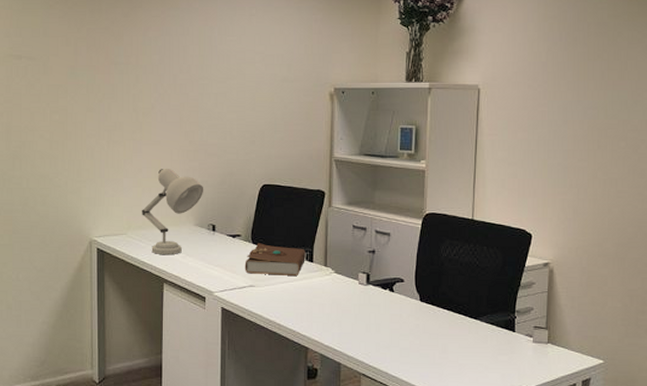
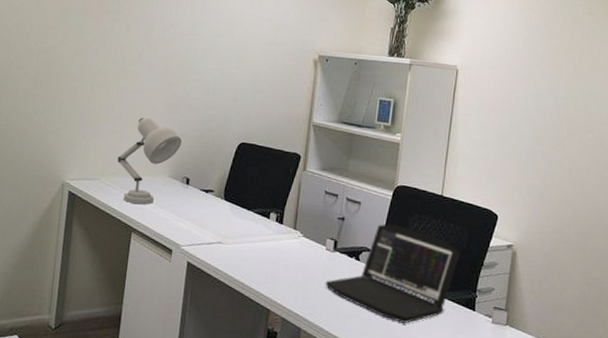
book: present [244,243,305,276] -> none [214,200,276,236]
laptop: none [361,252,495,350] -> present [325,224,460,323]

